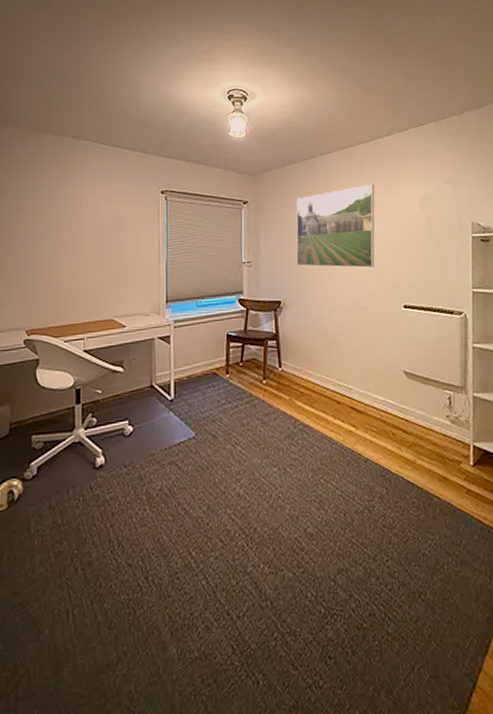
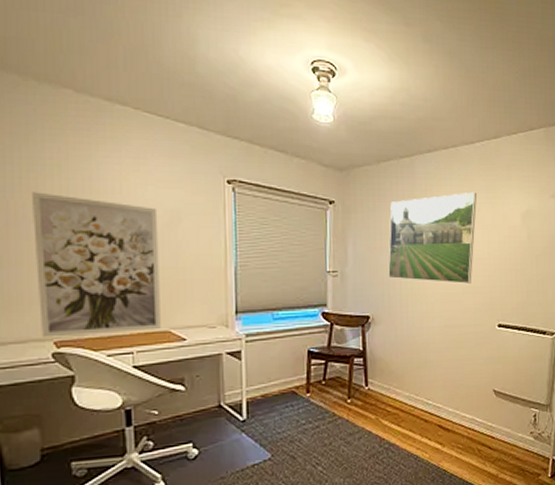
wall art: none [17,211,108,327] -> present [30,192,161,338]

